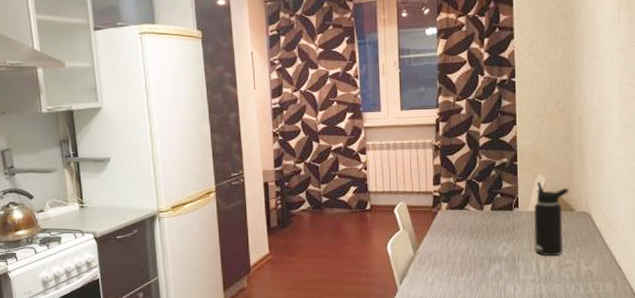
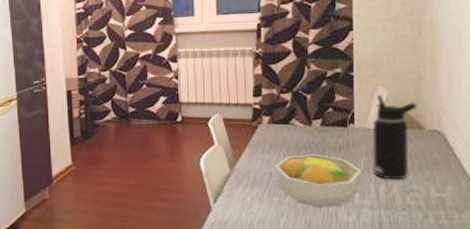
fruit bowl: none [452,236,525,284] -> present [275,154,361,208]

